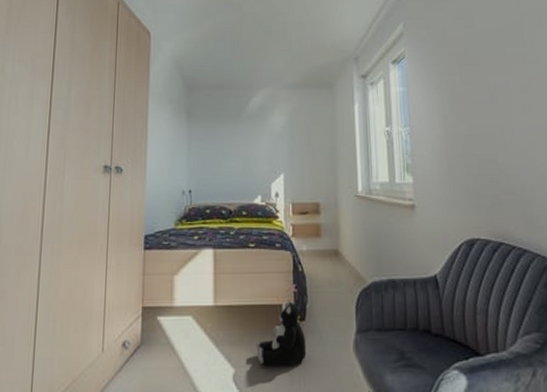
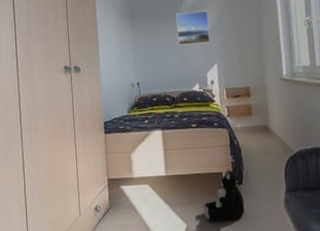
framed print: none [241,112,277,150] -> present [176,10,210,45]

